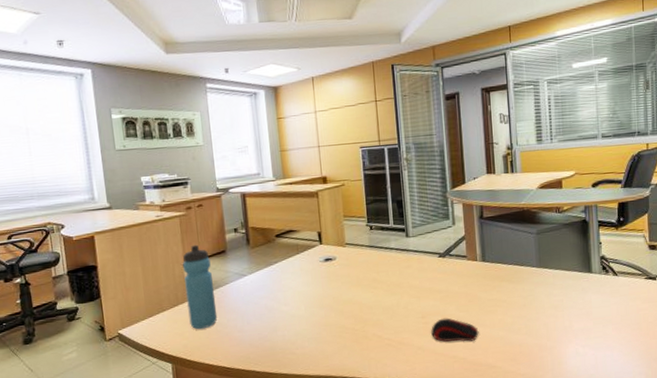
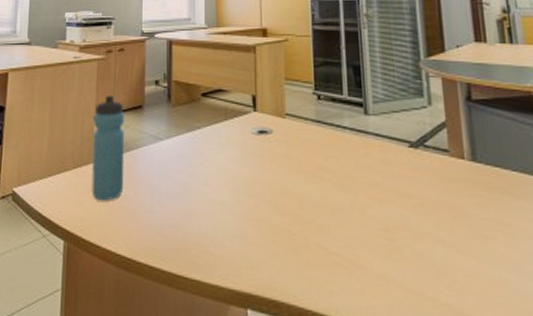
computer mouse: present [431,318,479,342] -> none [398,236,470,279]

